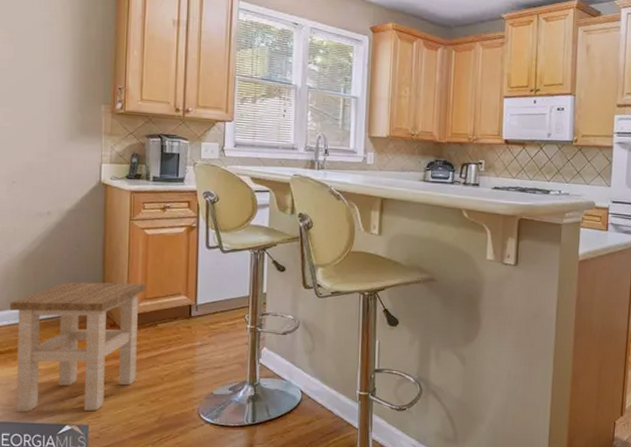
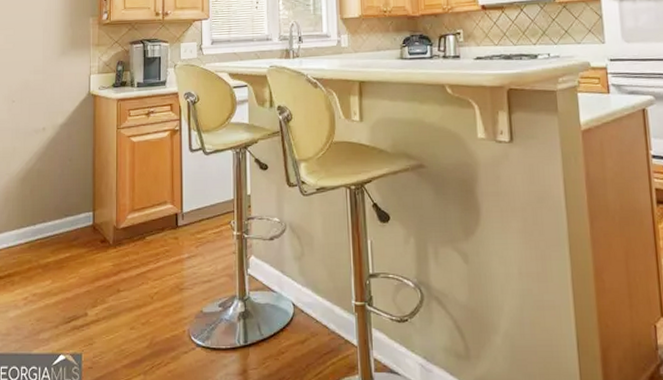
stool: present [10,282,147,413] -> none [9,194,134,343]

